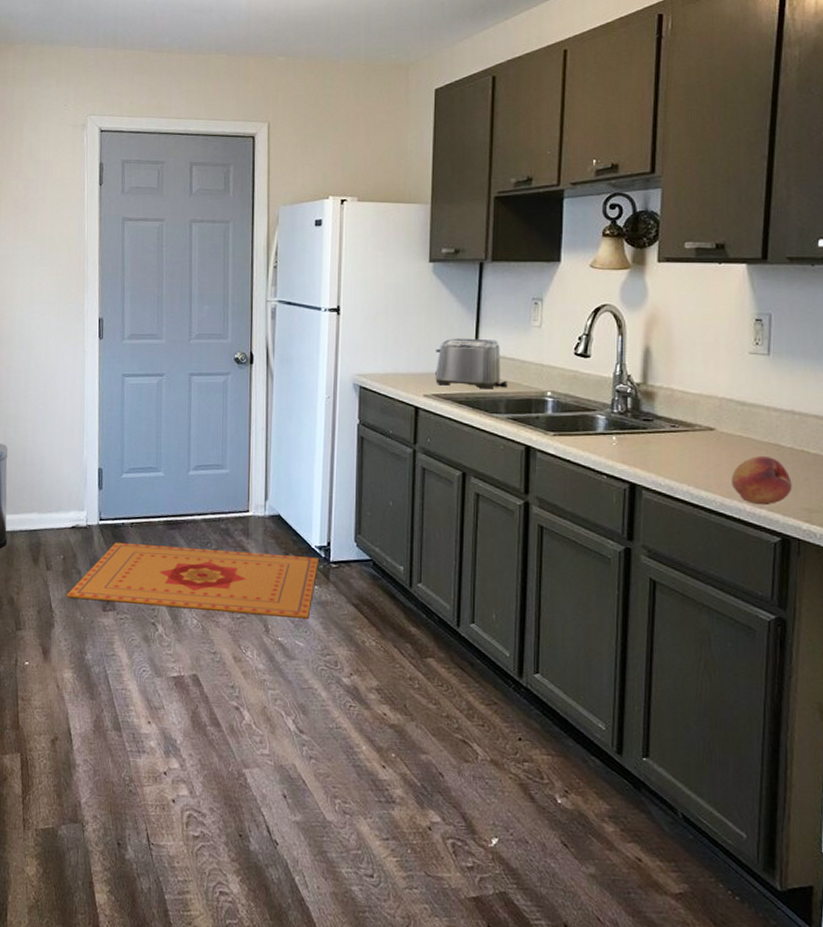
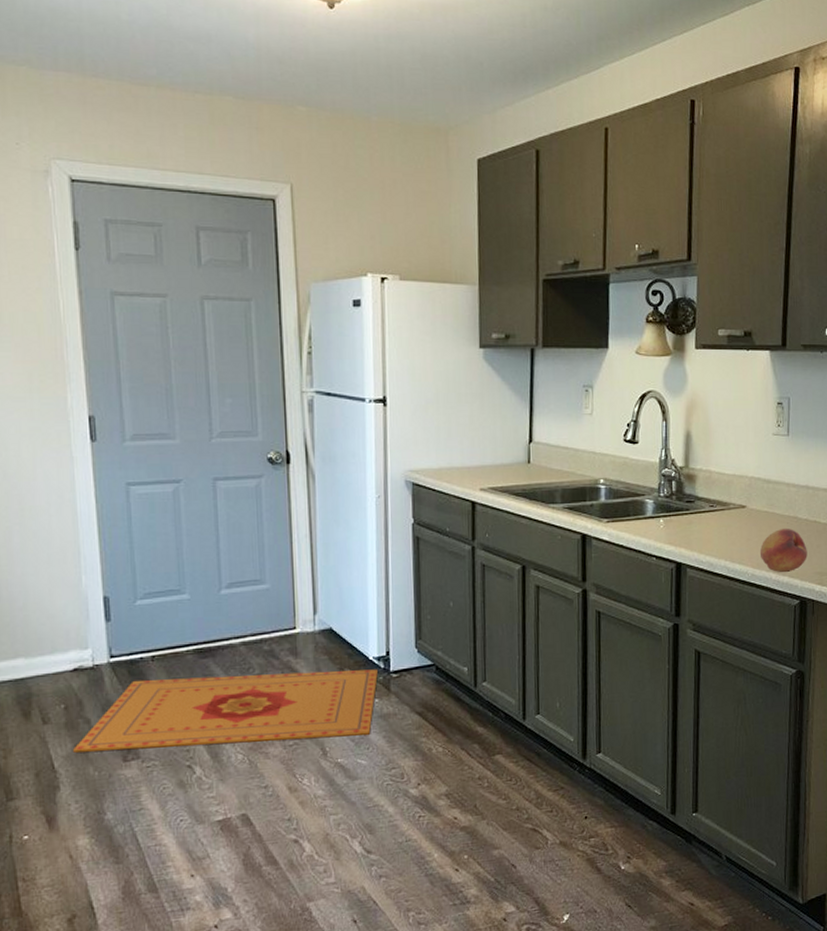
toaster: present [435,338,509,389] -> none [490,428,564,480]

